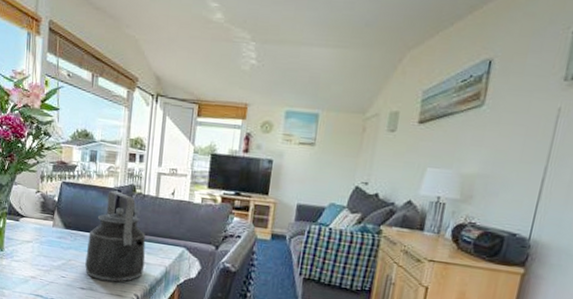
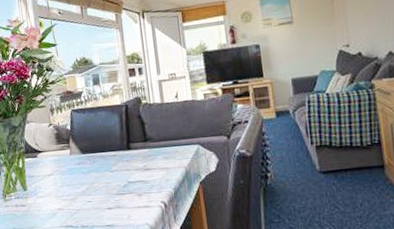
kettle: present [85,190,146,283] -> none [106,106,165,197]

